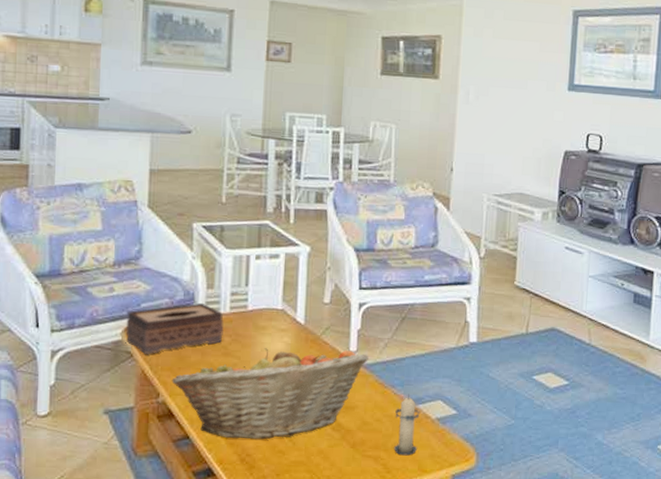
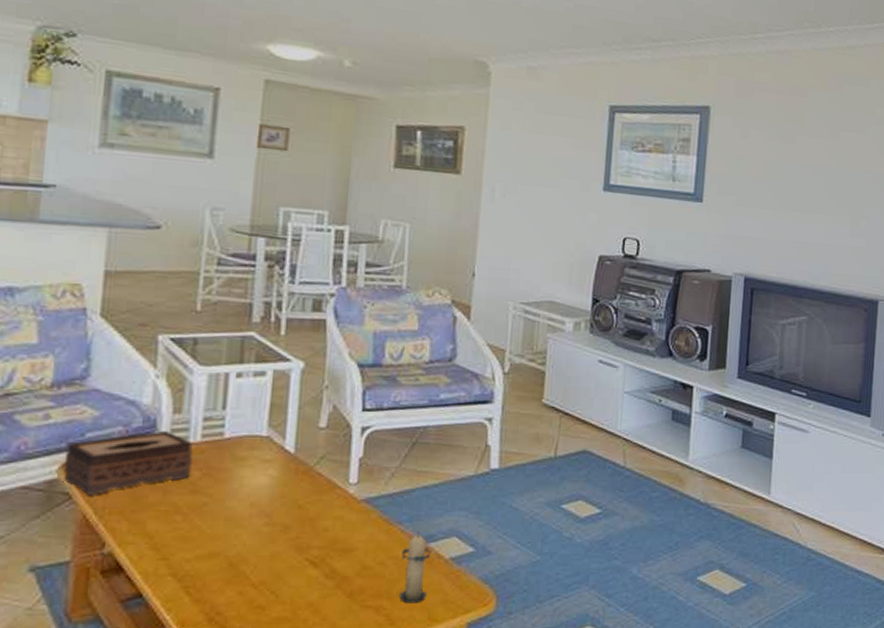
fruit basket: present [171,348,369,440] -> none [122,482,372,594]

